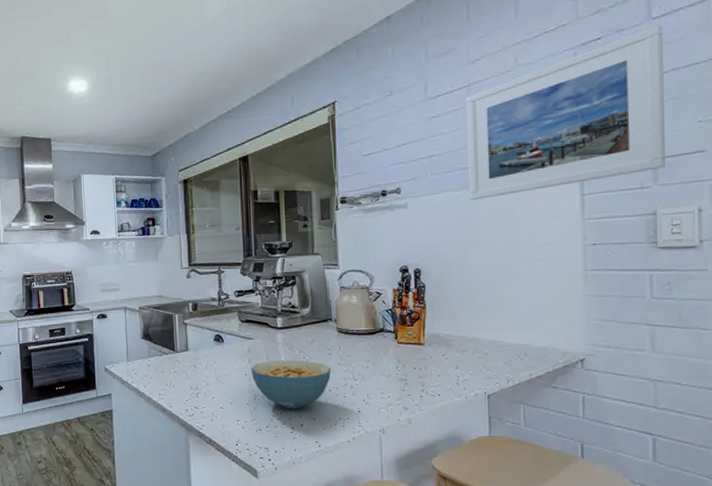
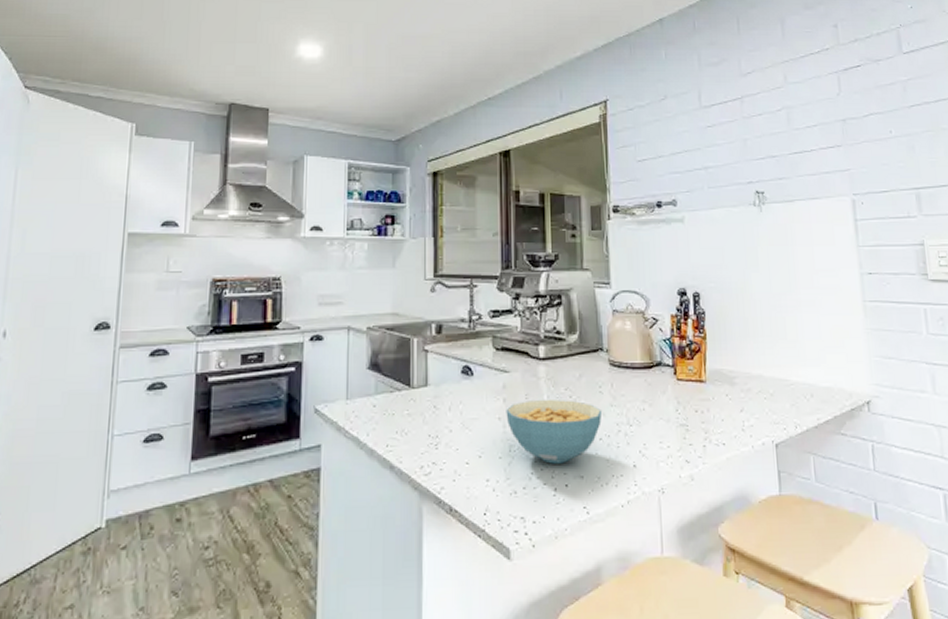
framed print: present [466,24,667,200] -> none [739,59,928,218]

